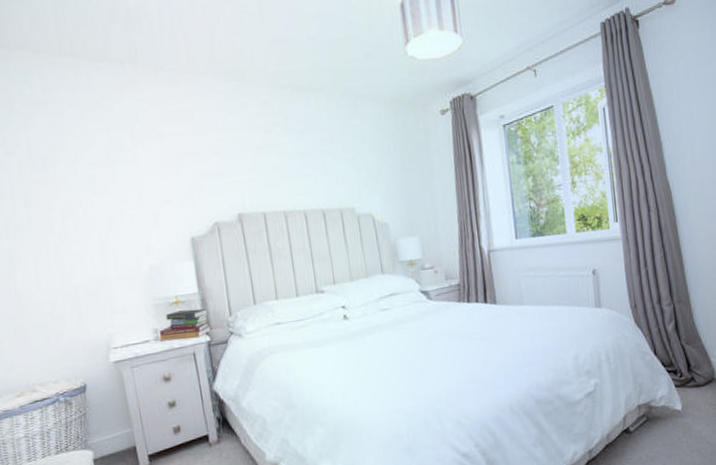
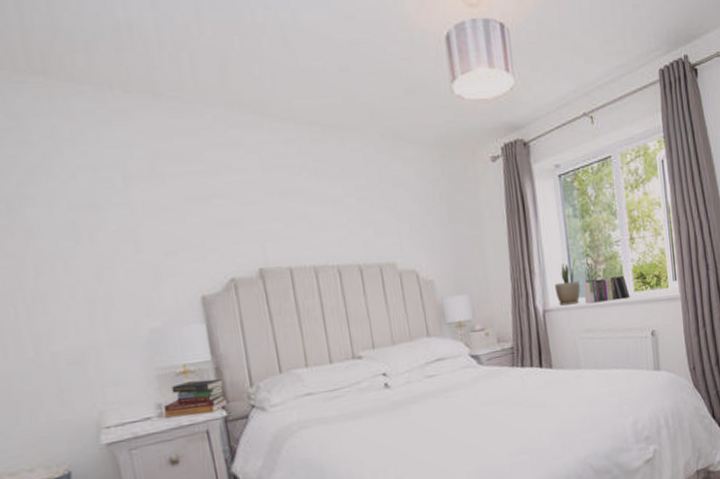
potted plant: none [498,201,524,246] -> present [554,258,581,306]
books: none [526,217,572,244] -> present [583,275,630,304]

